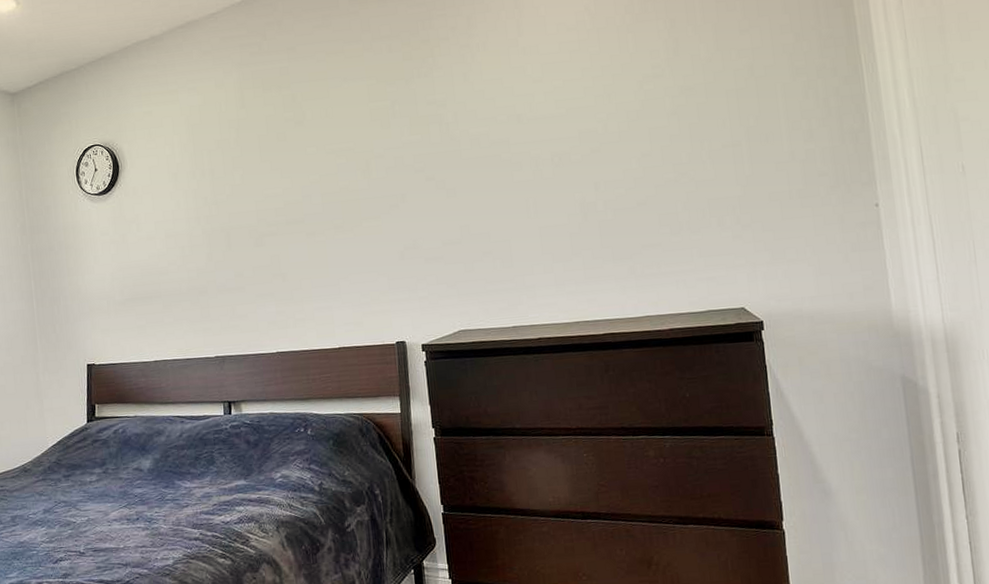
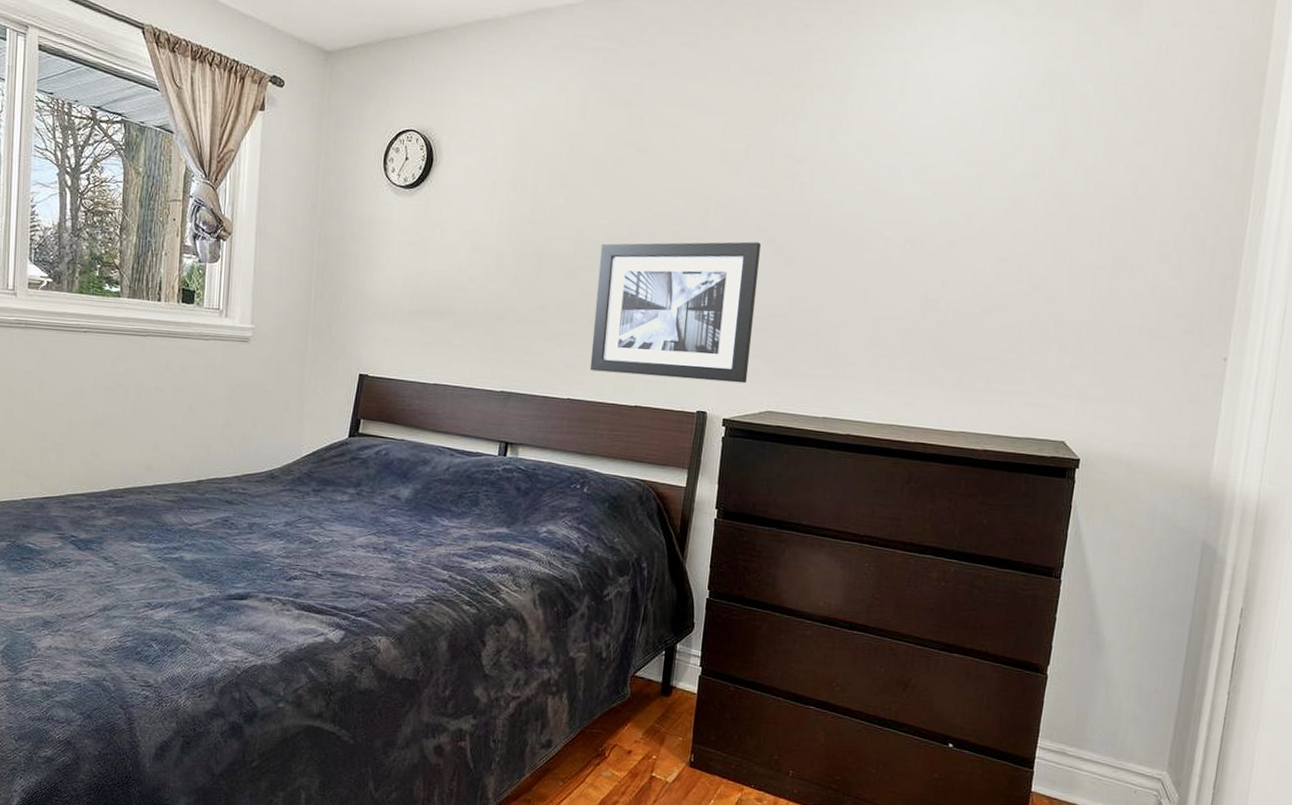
wall art: none [280,182,437,324] -> present [589,241,761,384]

